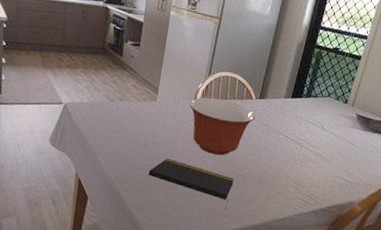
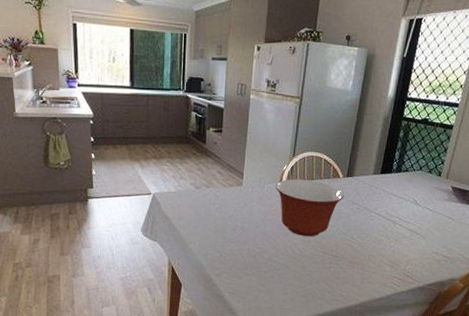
notepad: present [148,158,234,210] -> none [239,242,326,292]

